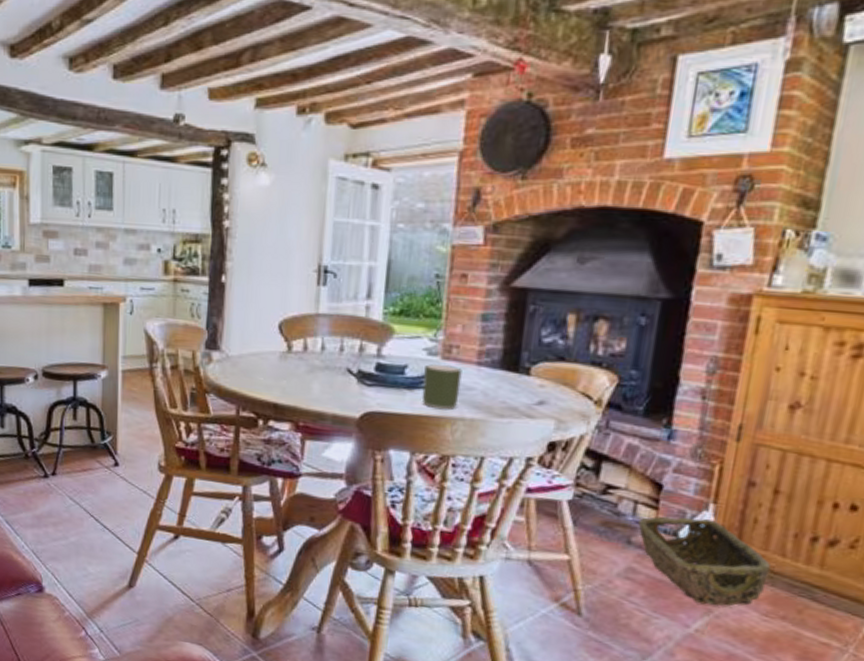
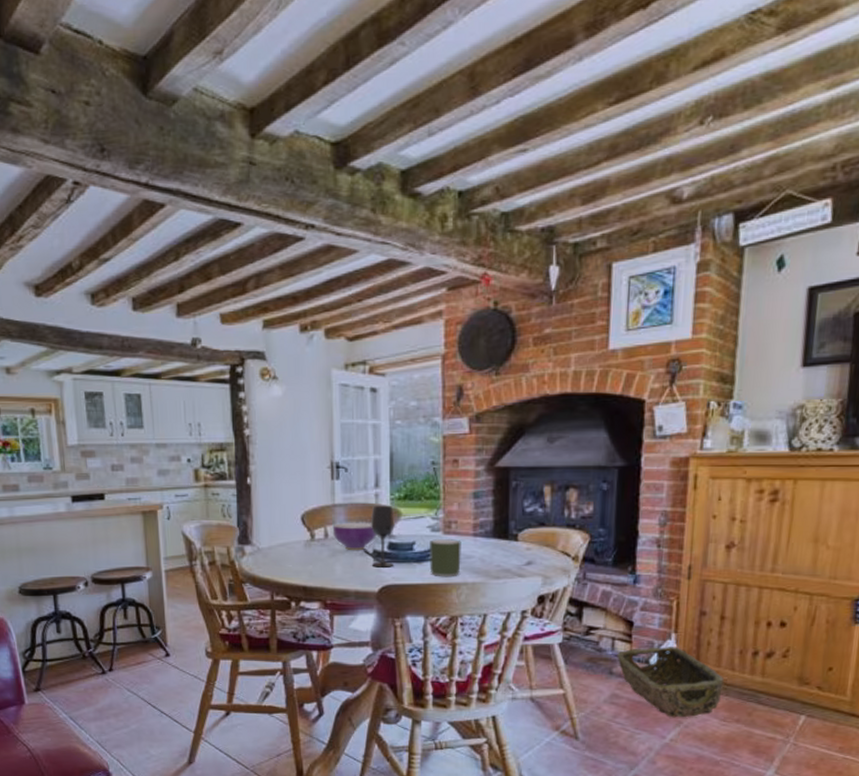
bowl: none [313,335,363,370] -> present [332,523,376,551]
wine glass: none [354,319,386,392] -> present [371,505,395,567]

